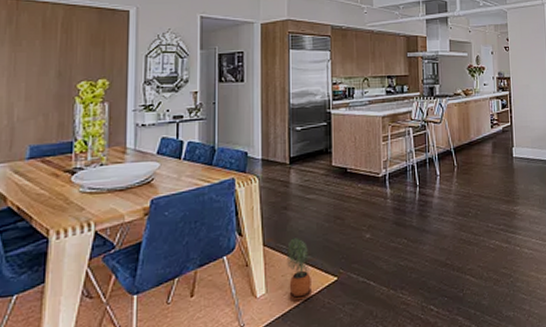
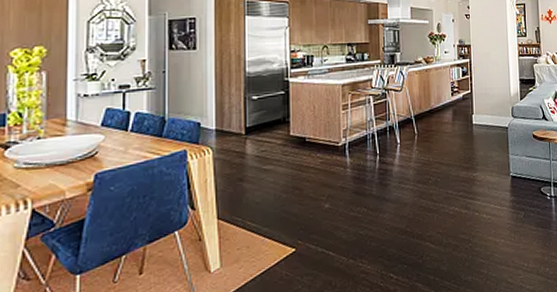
potted plant: present [287,238,313,301] -> none [243,210,270,274]

